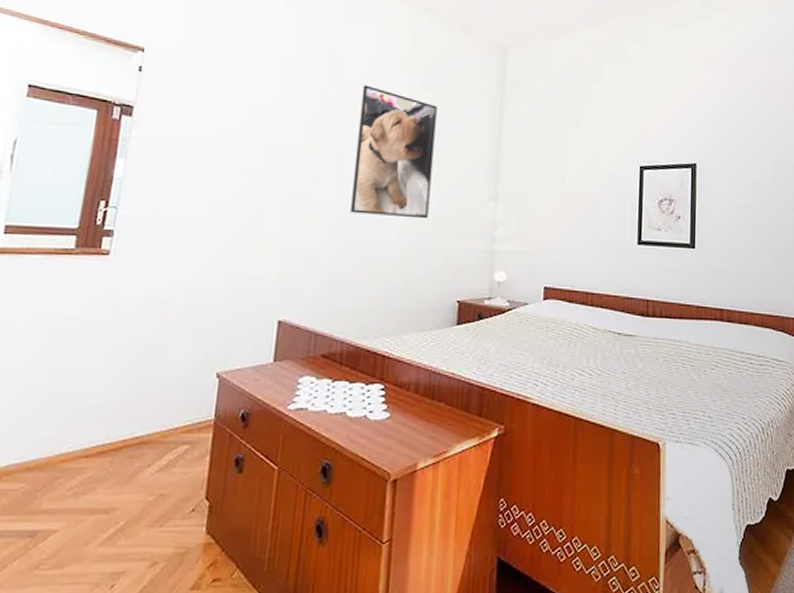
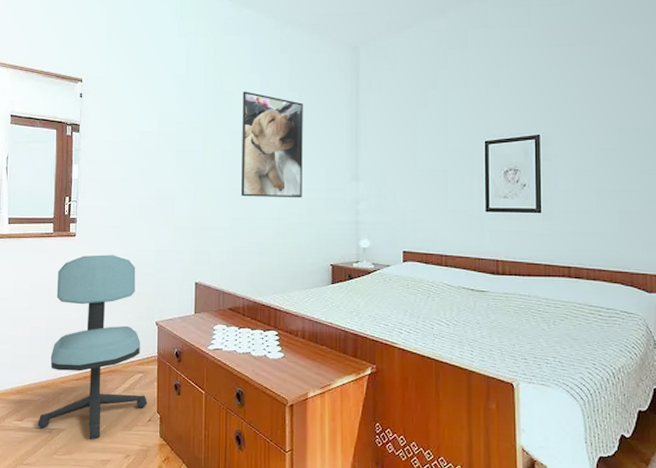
office chair: none [13,281,196,543] -> present [38,255,147,439]

